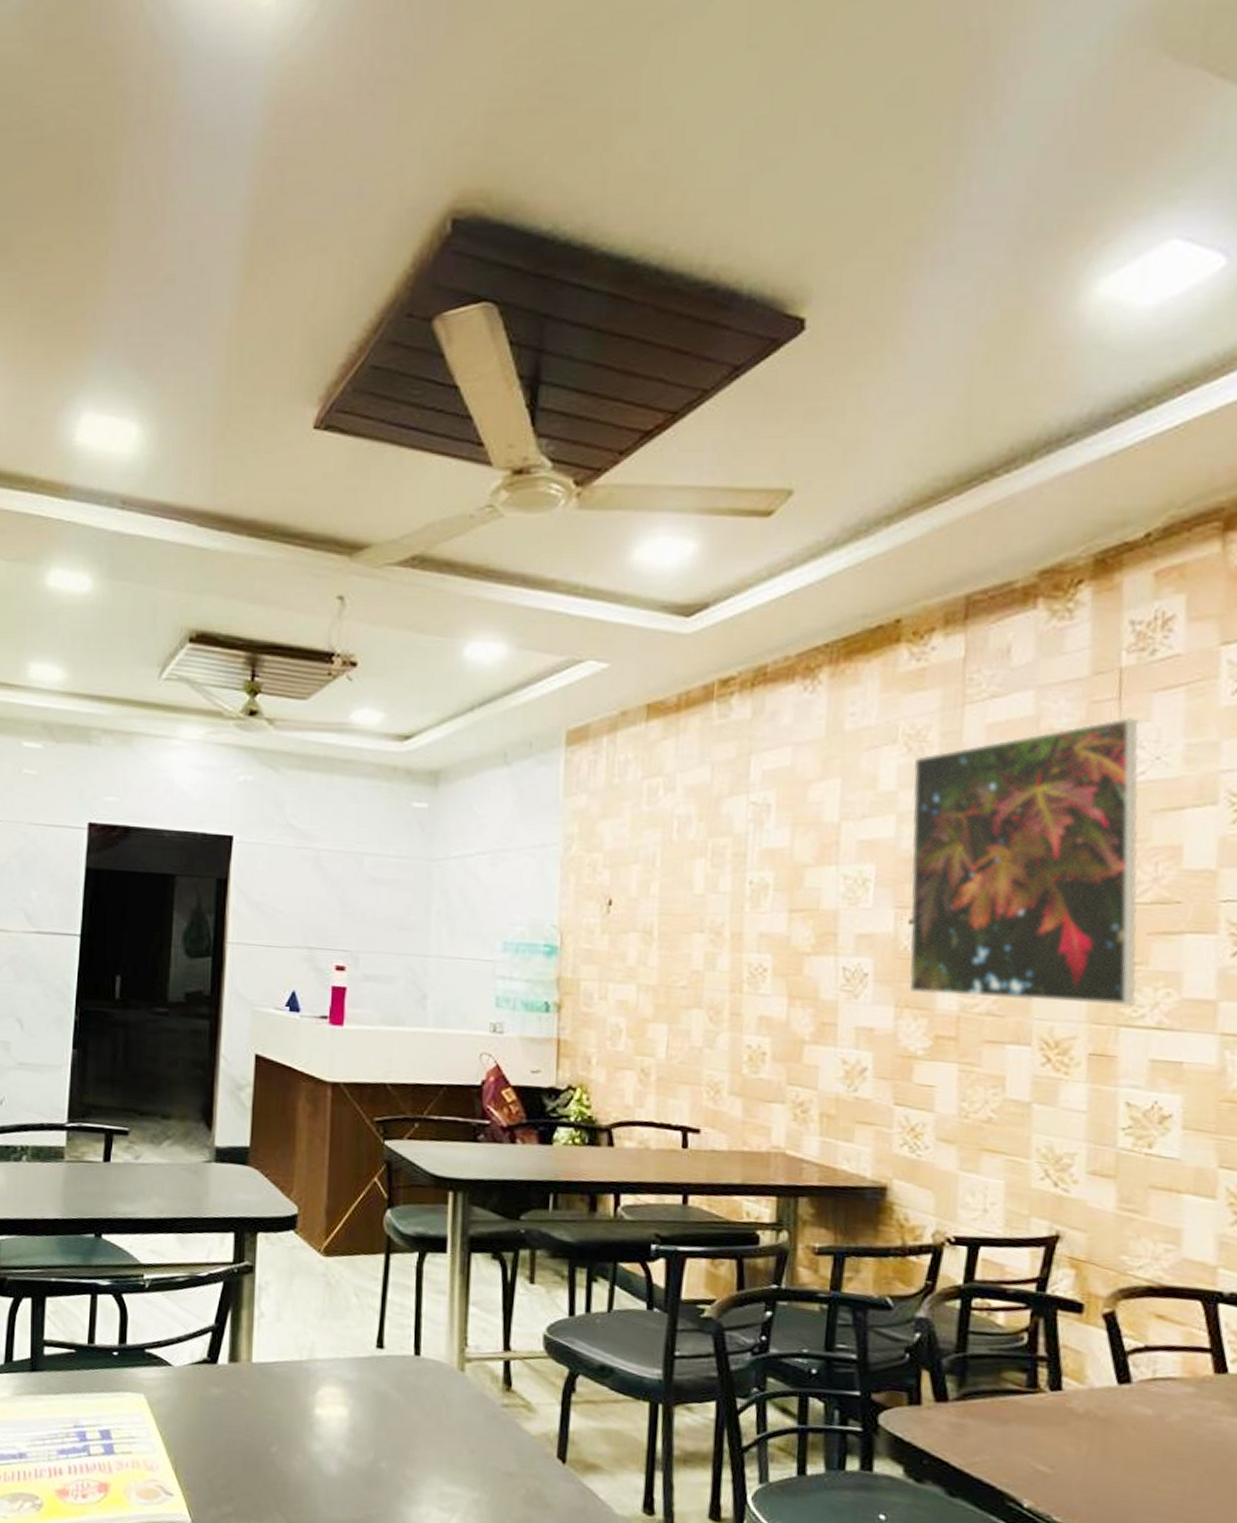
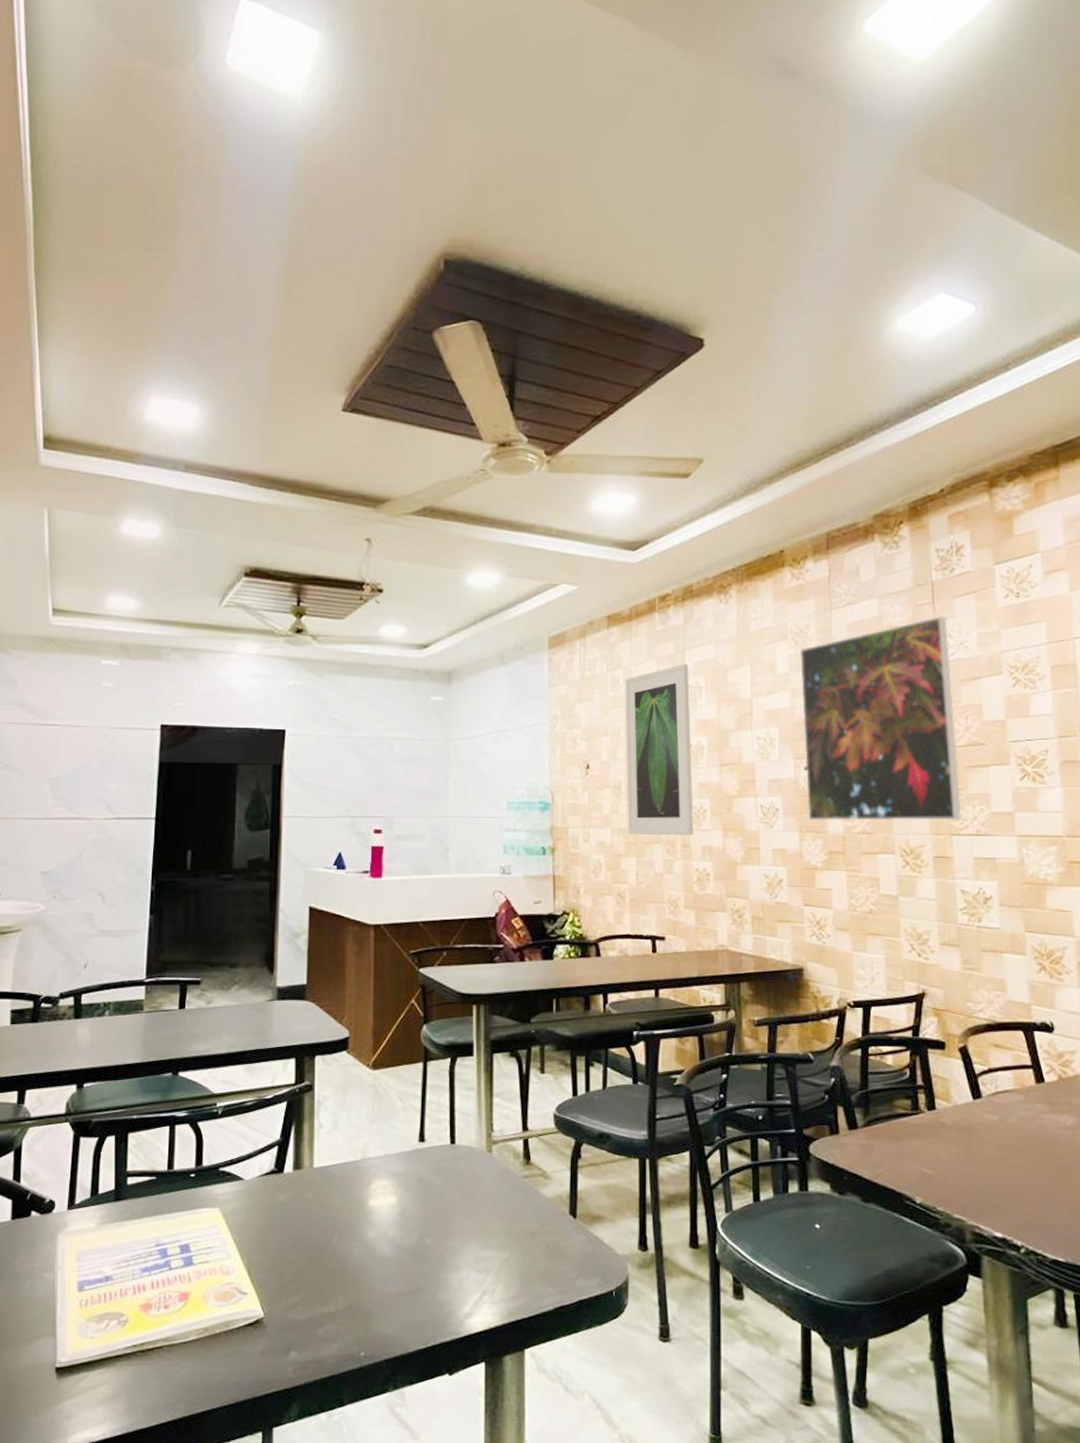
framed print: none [659,771,755,1001] -> present [625,663,693,835]

